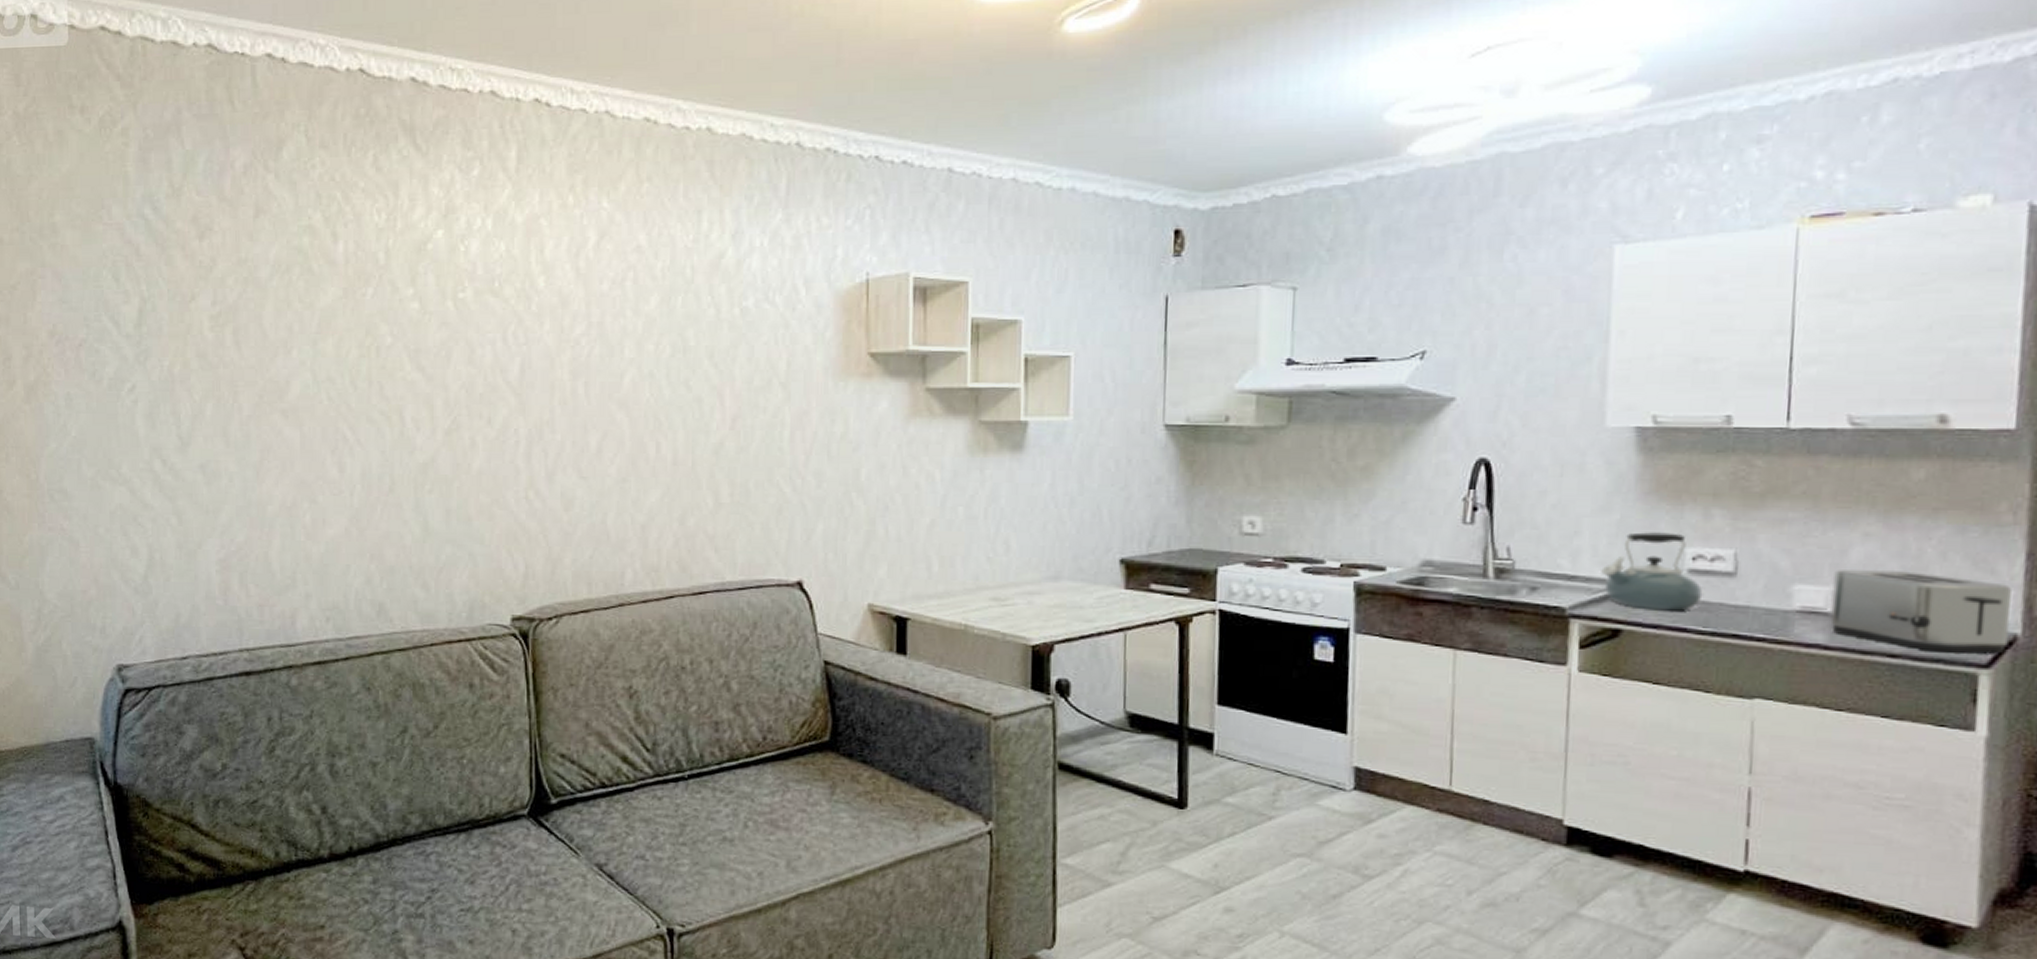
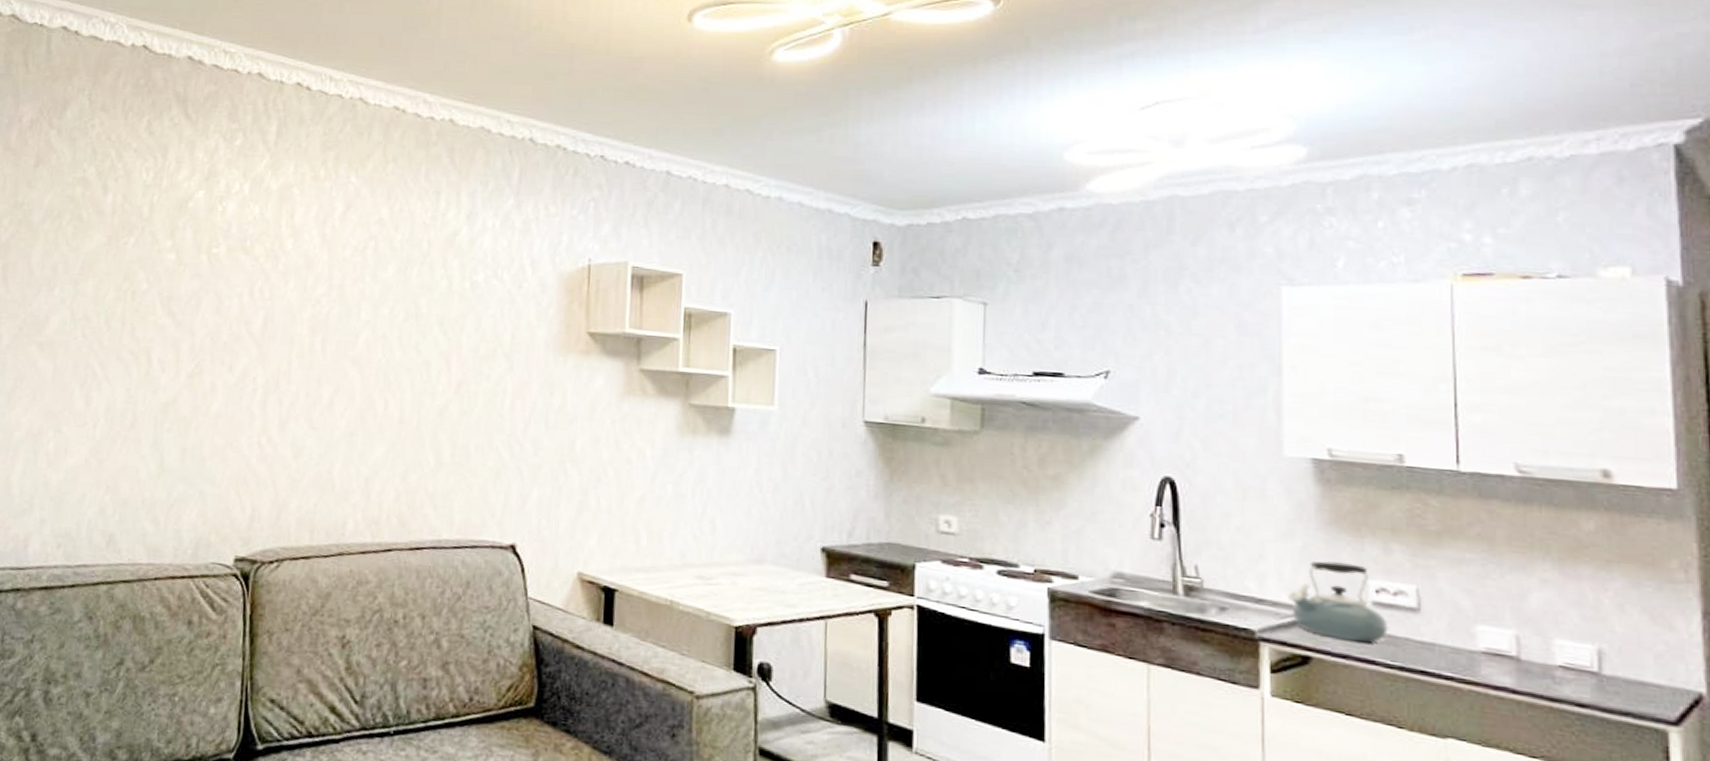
toaster: present [1830,569,2011,654] -> none [1516,614,1694,711]

